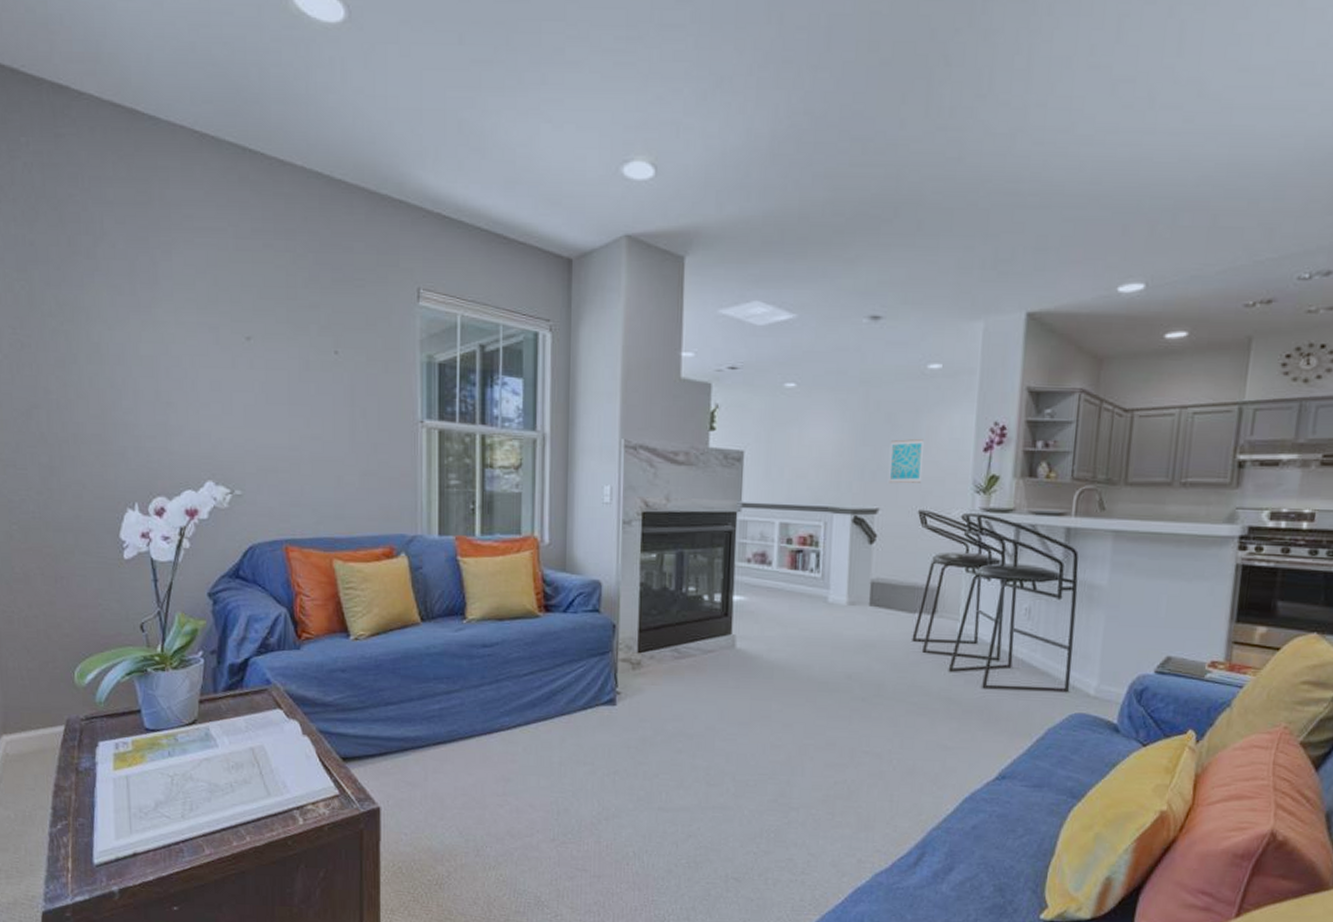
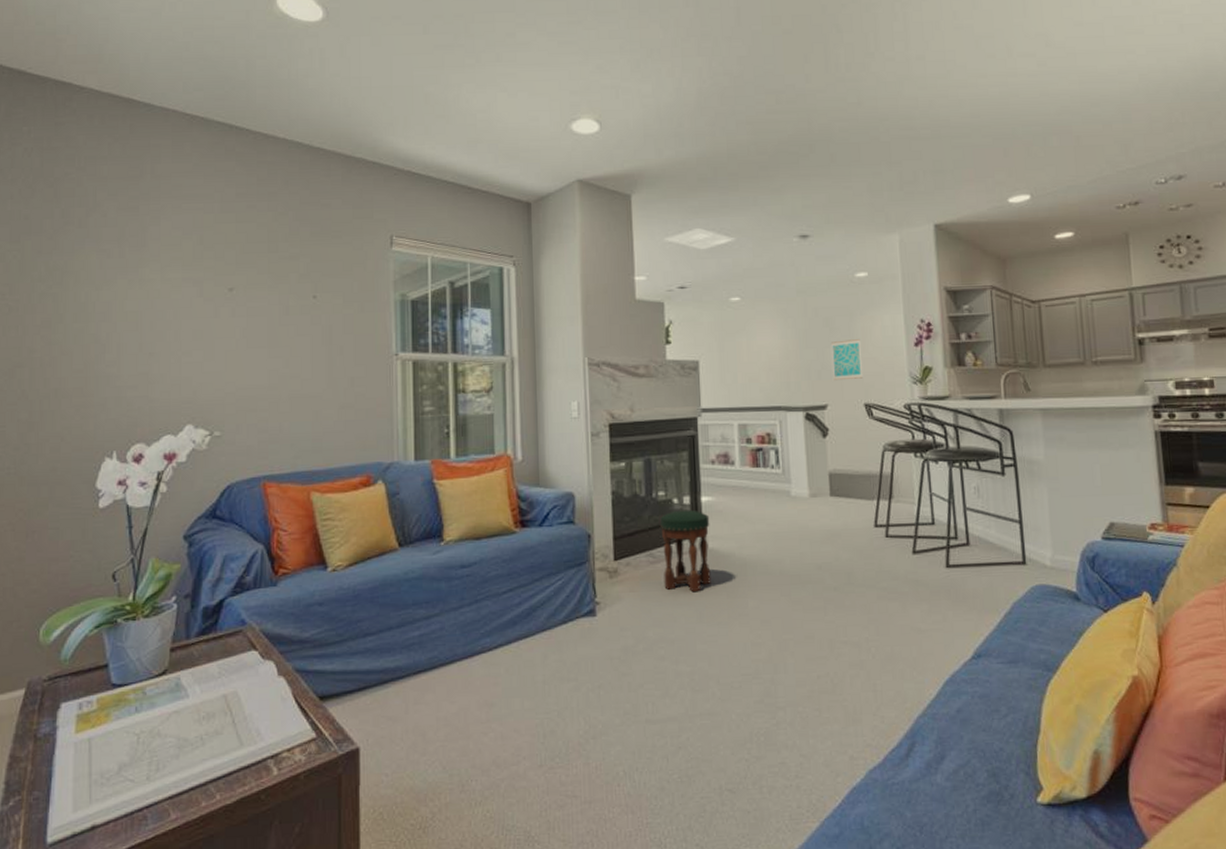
stool: none [687,607,740,691] -> present [660,509,711,593]

